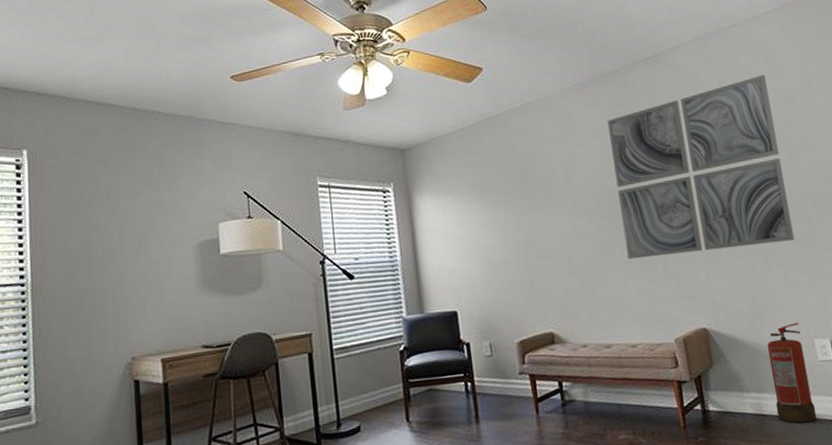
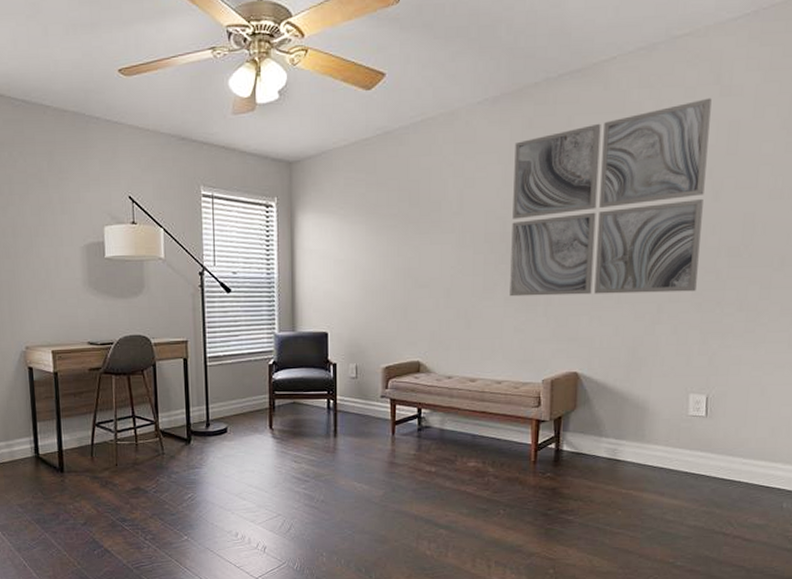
fire extinguisher: present [767,322,817,423] -> none [631,376,677,472]

